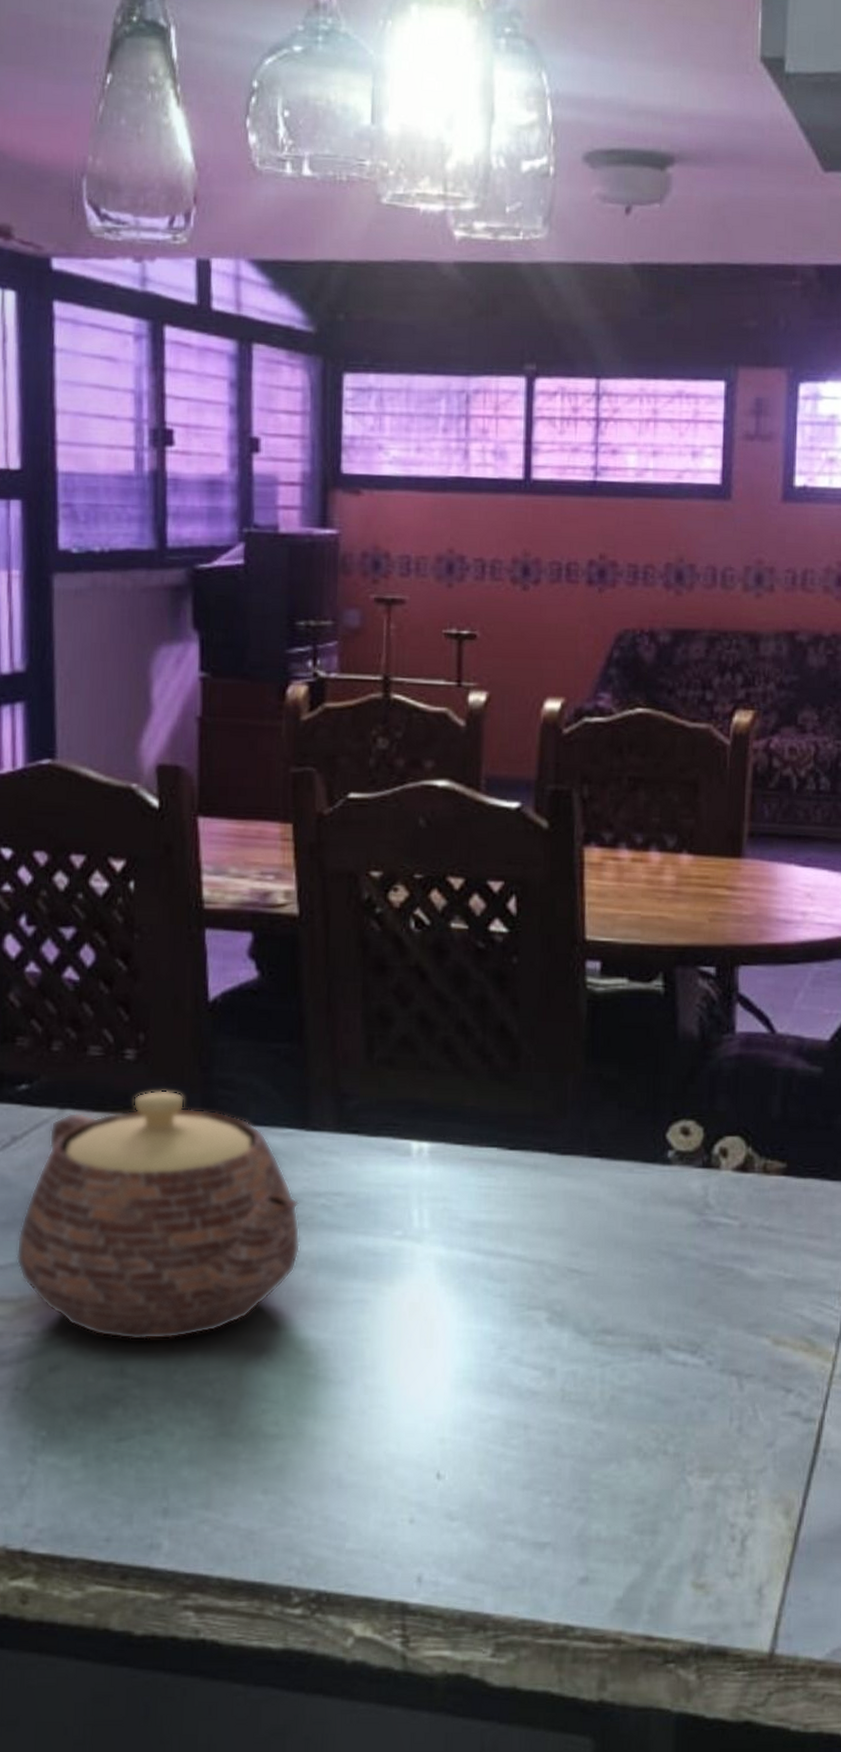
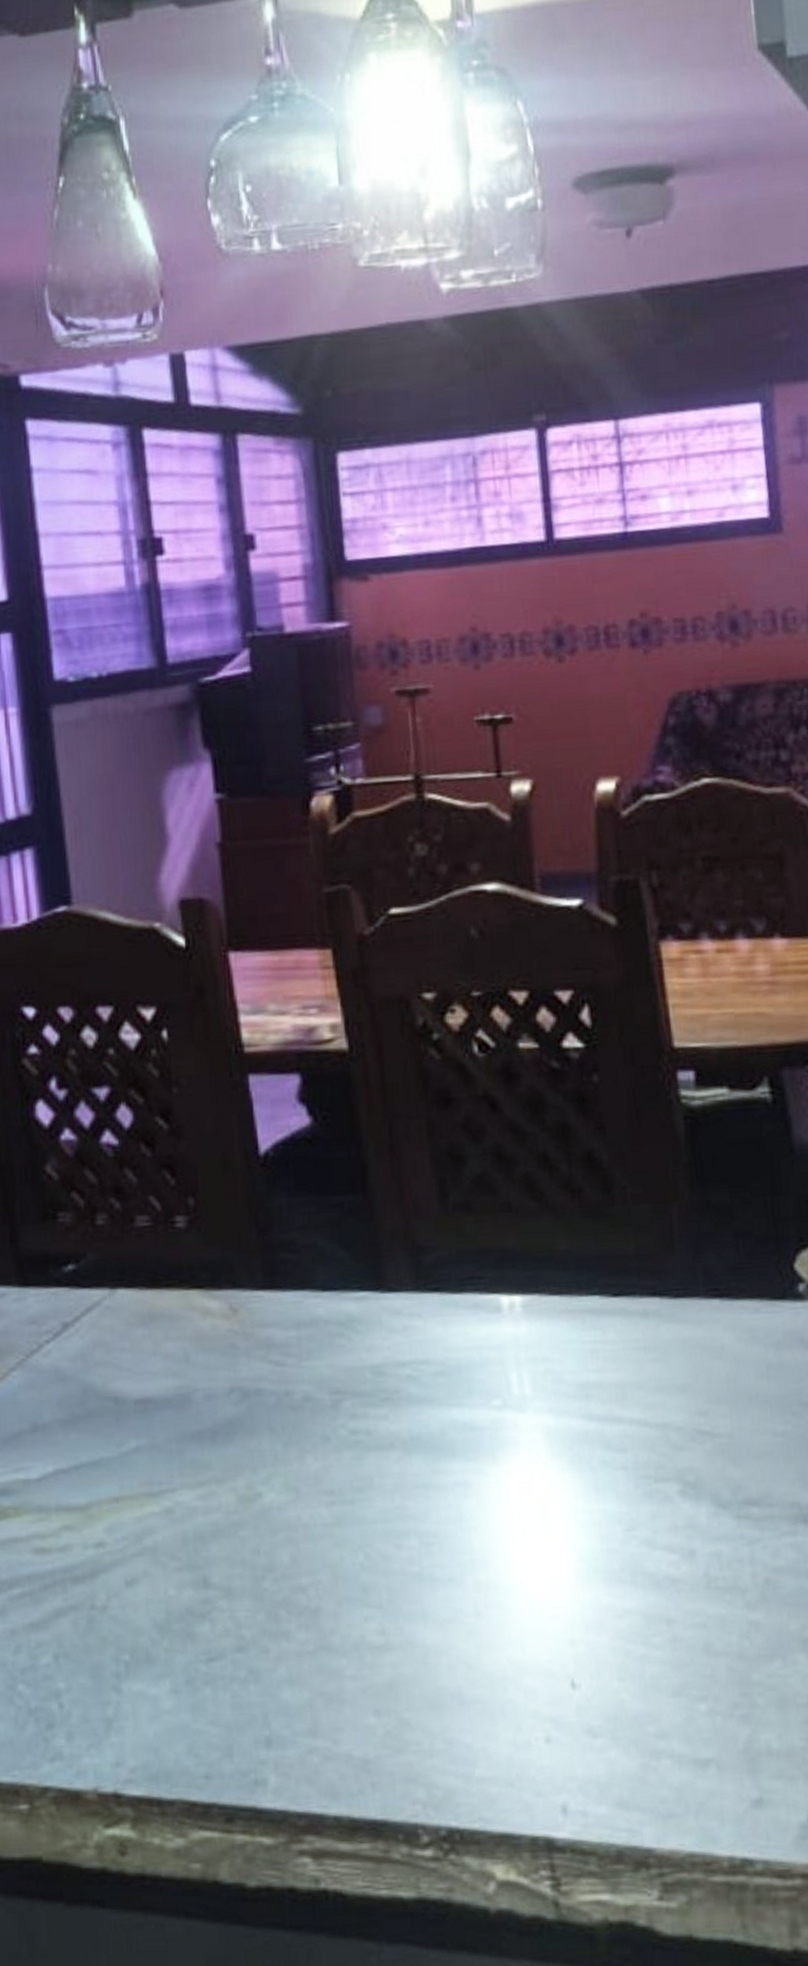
teapot: present [16,1089,301,1341] -> none [78,1258,389,1545]

